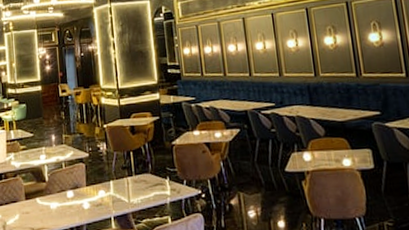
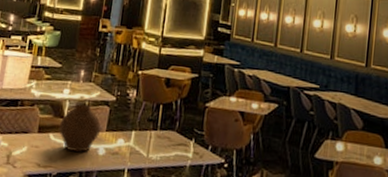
vase: none [43,163,82,210] -> present [59,102,101,152]

